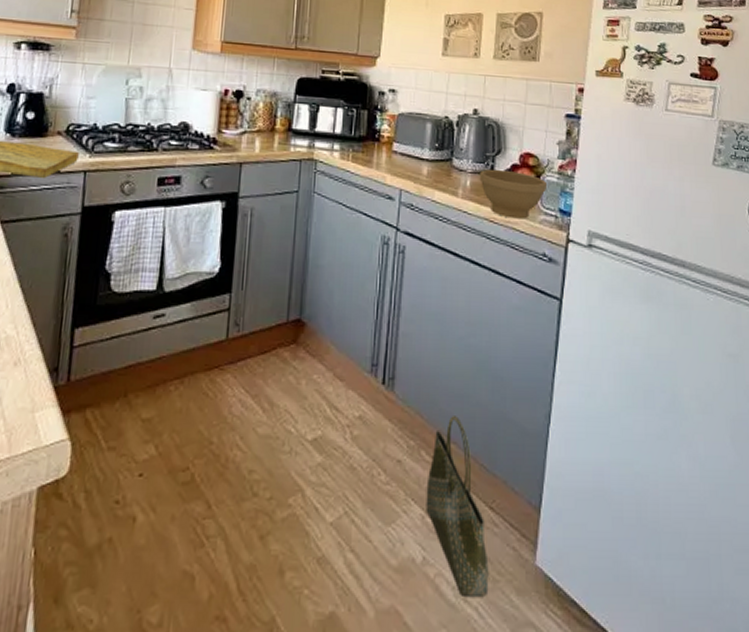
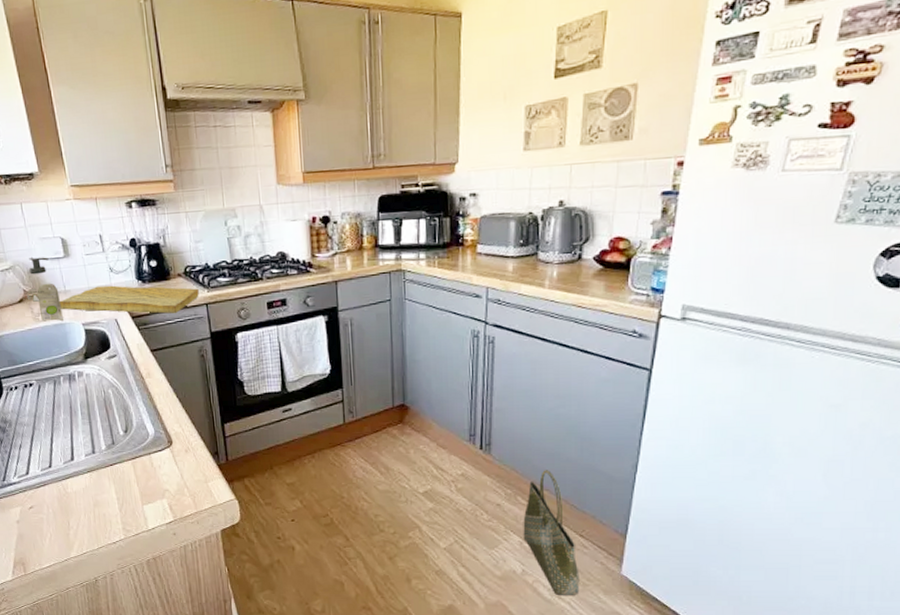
bowl: present [479,169,546,219] -> none [566,257,638,302]

